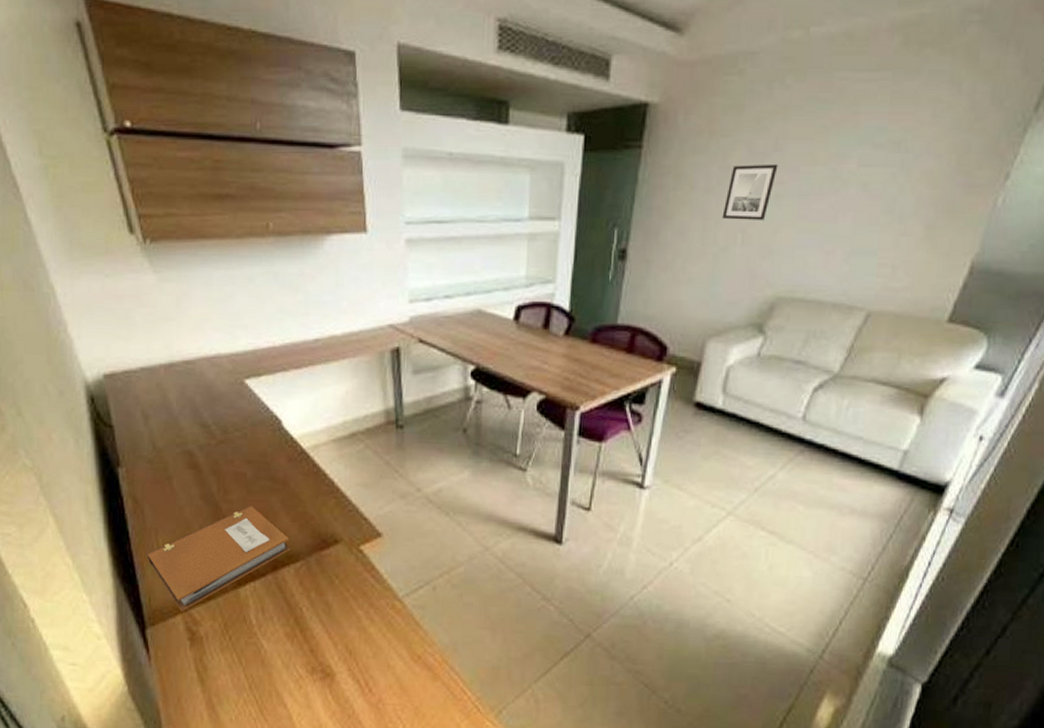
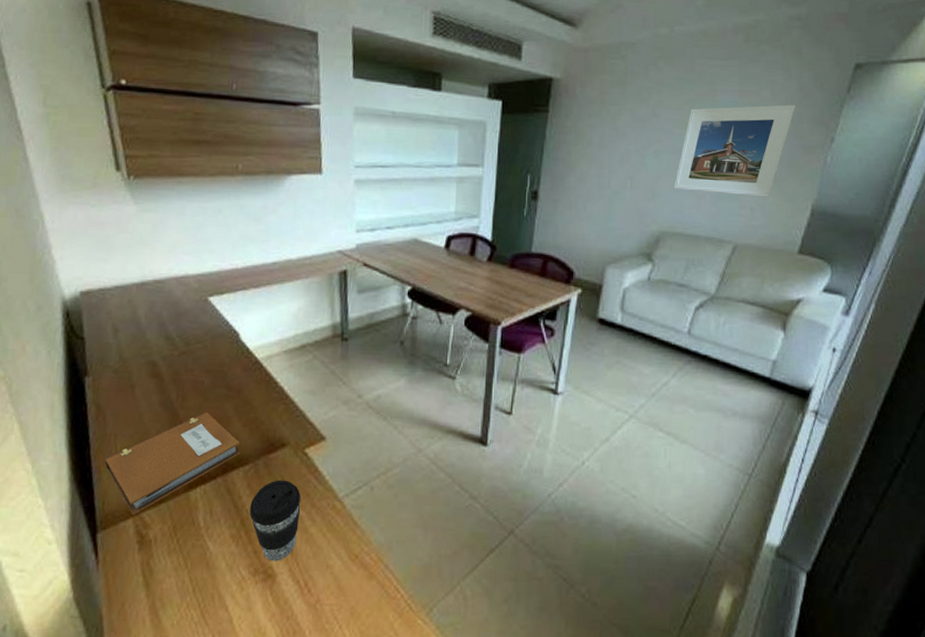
coffee cup: none [304,577,358,661] -> present [250,480,301,561]
wall art: present [722,164,778,220] -> none [614,126,656,170]
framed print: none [795,130,964,252] -> present [673,105,796,197]

